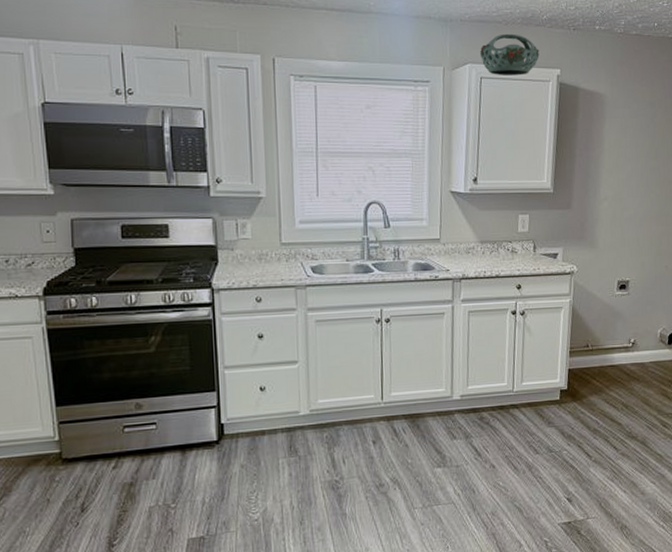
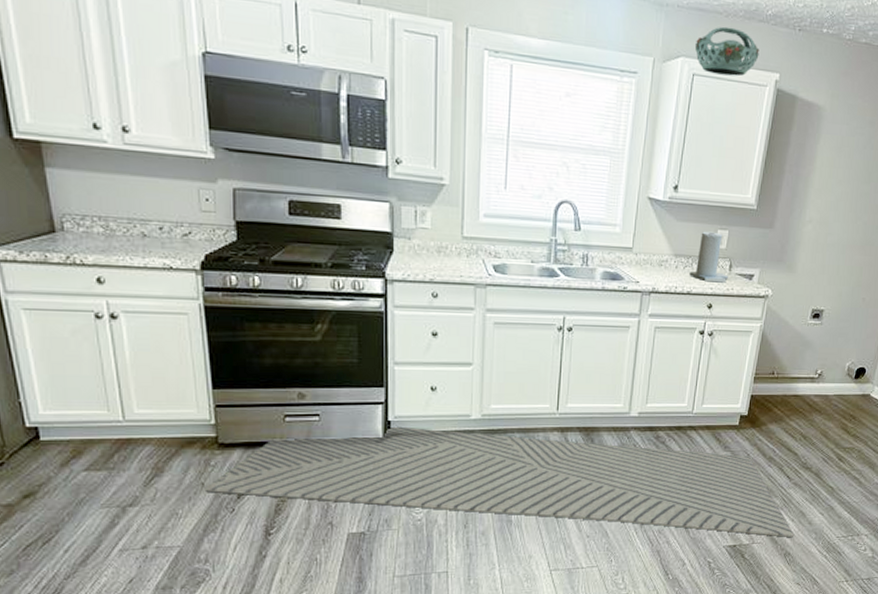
rug: none [50,428,629,510] -> present [204,426,795,538]
paper towel: none [496,217,533,264] -> present [689,231,728,283]

